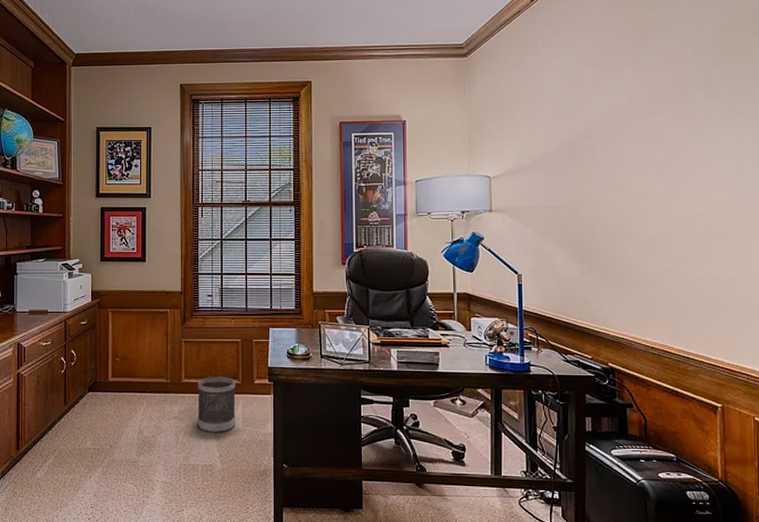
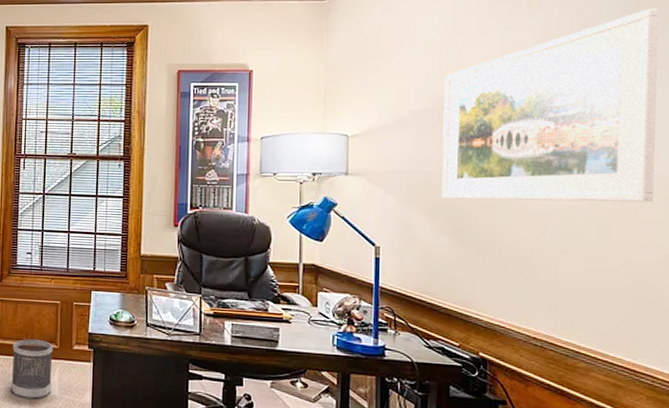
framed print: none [569,62,740,229] -> present [441,8,660,202]

